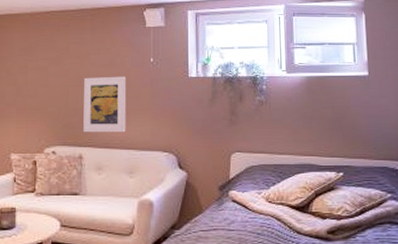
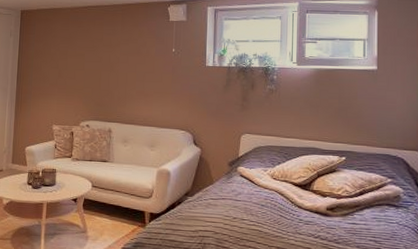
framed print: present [83,76,127,133] -> none [113,63,151,112]

